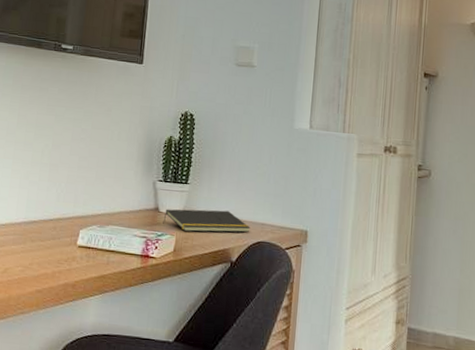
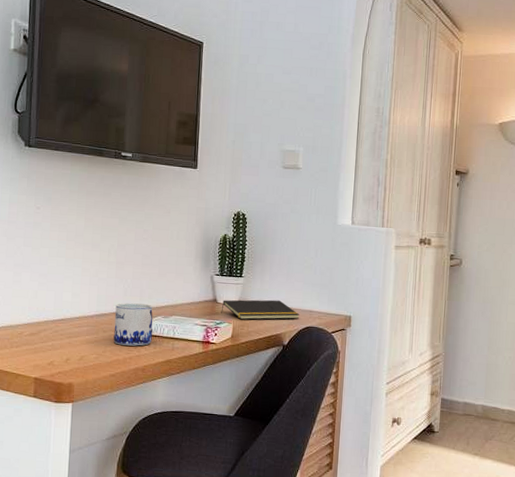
mug: none [42,209,88,259] -> present [113,303,153,346]

